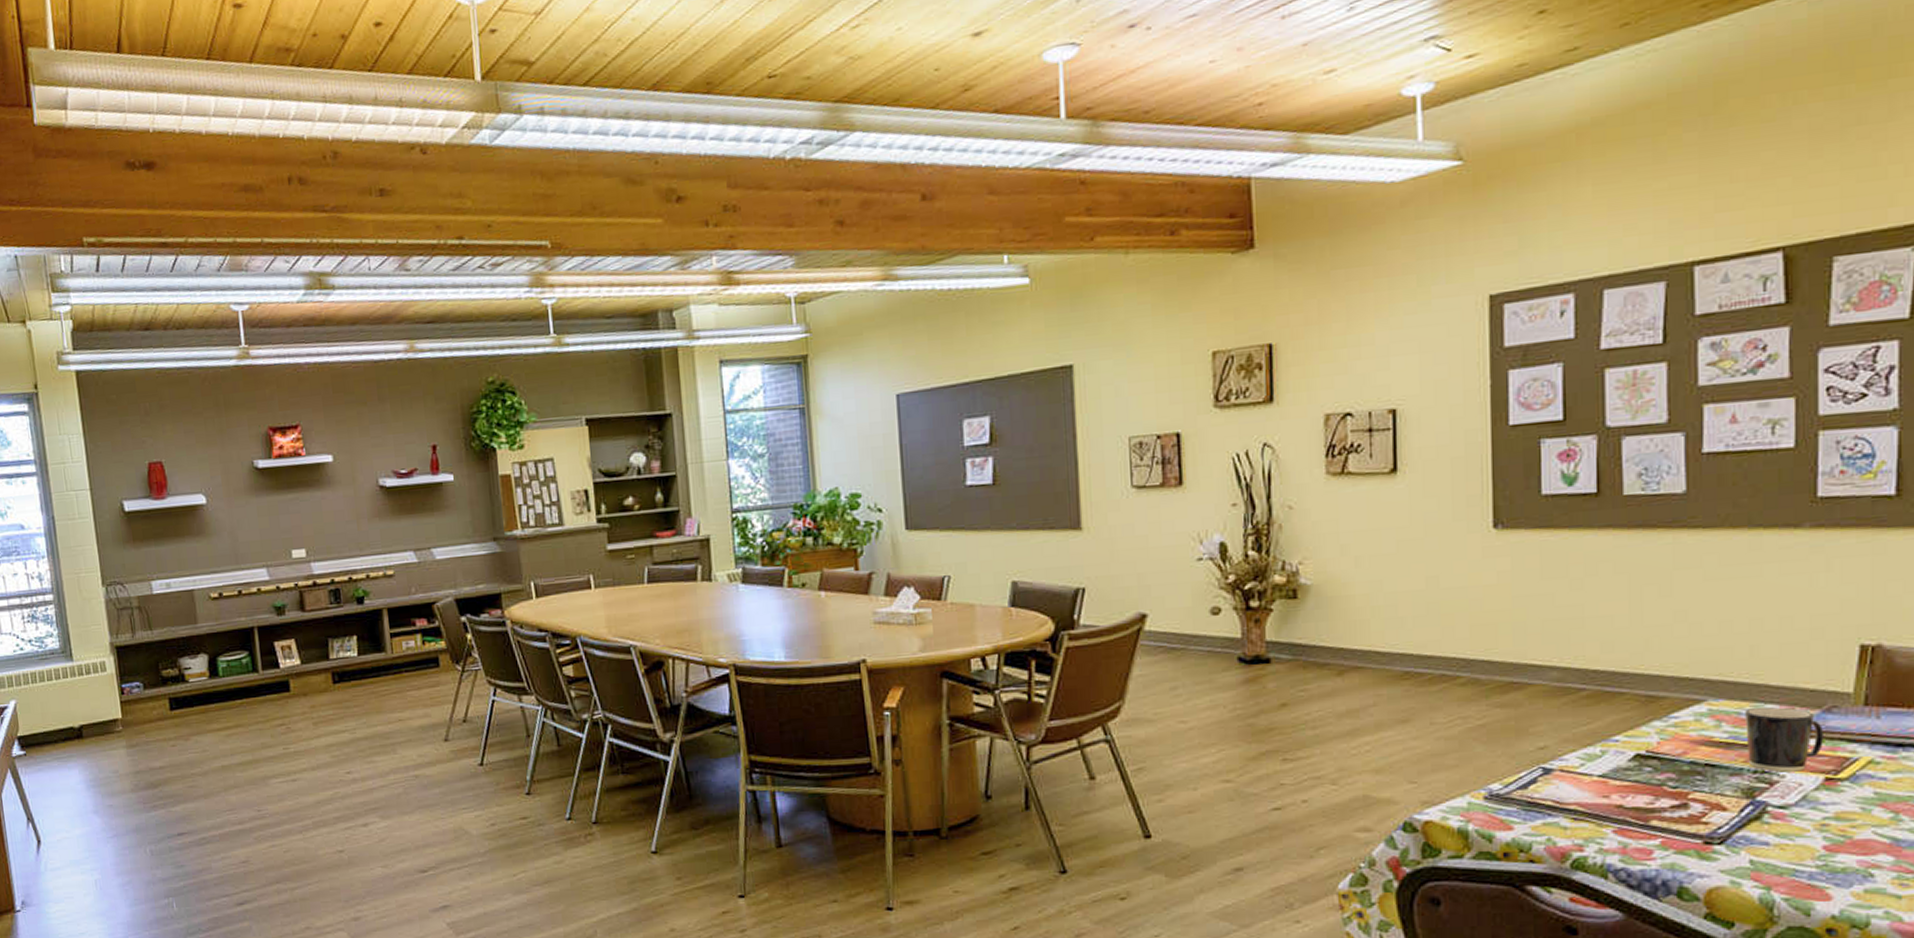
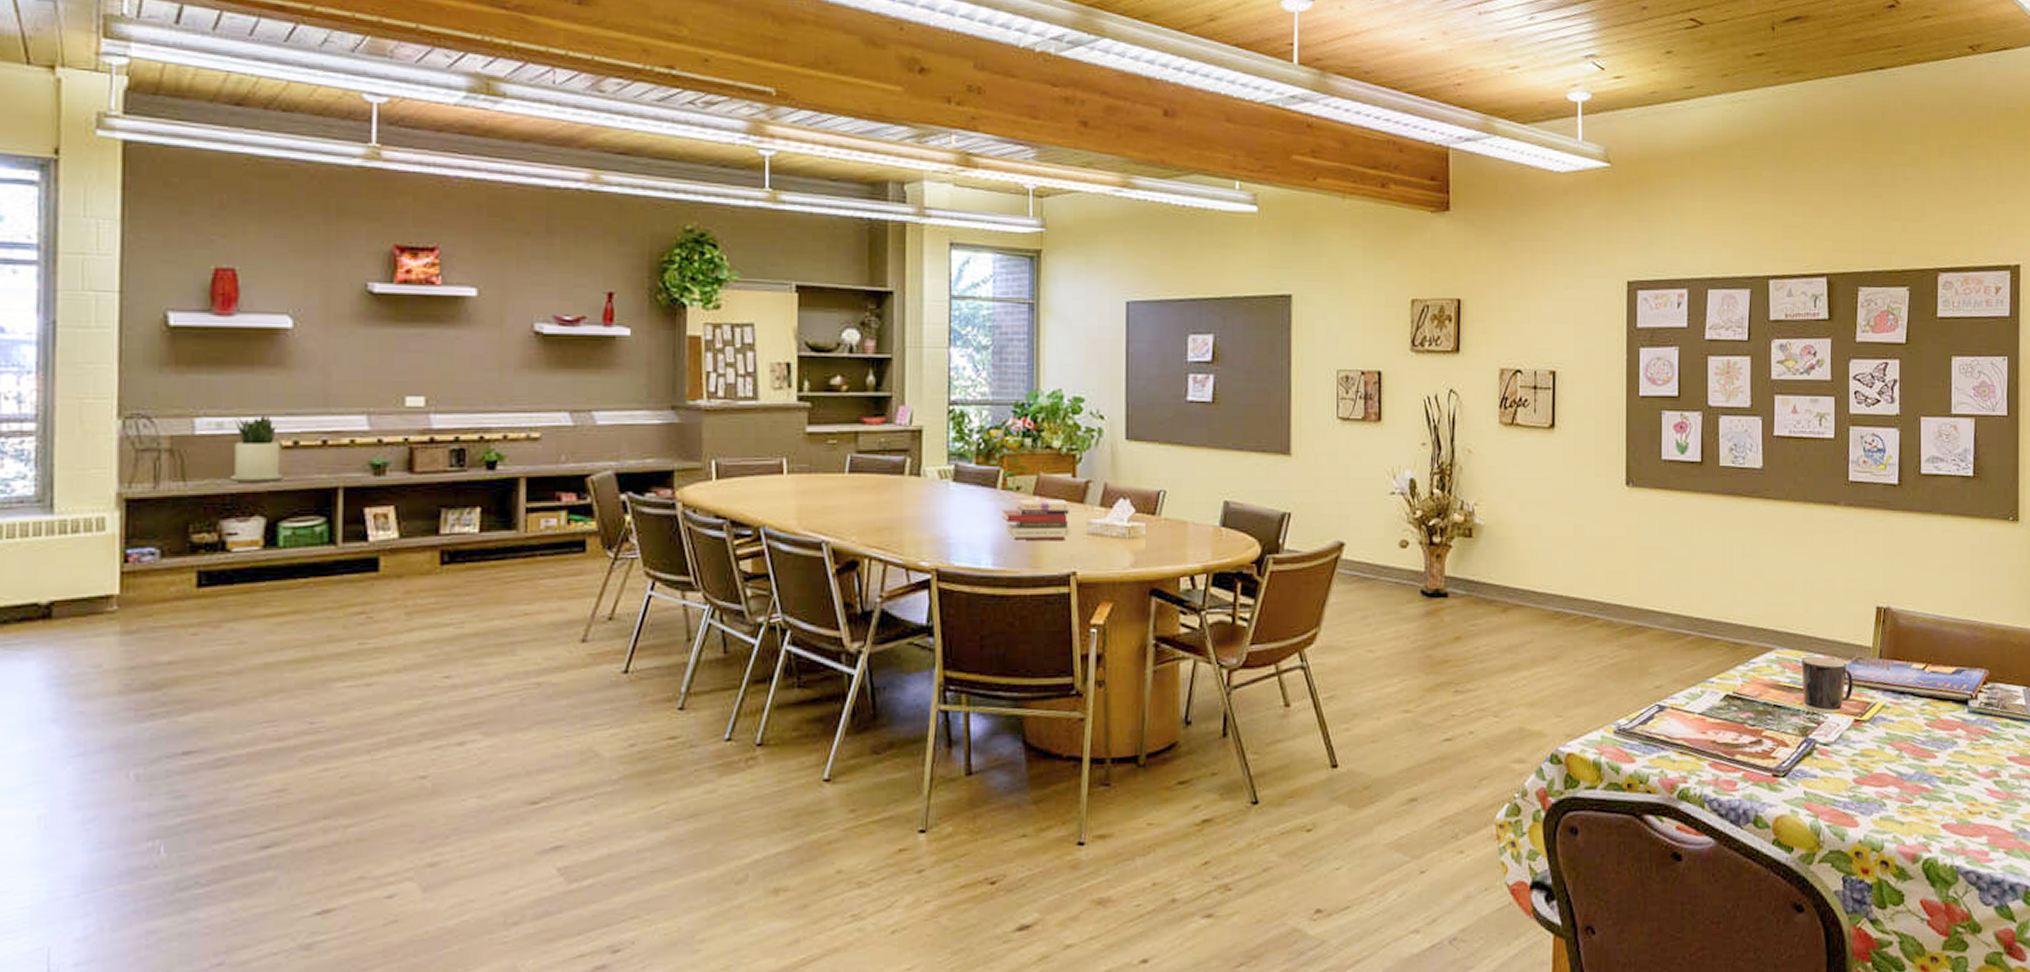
planter: none [177,574,216,628] -> present [228,414,284,482]
books: none [790,592,858,633] -> present [1002,498,1071,541]

